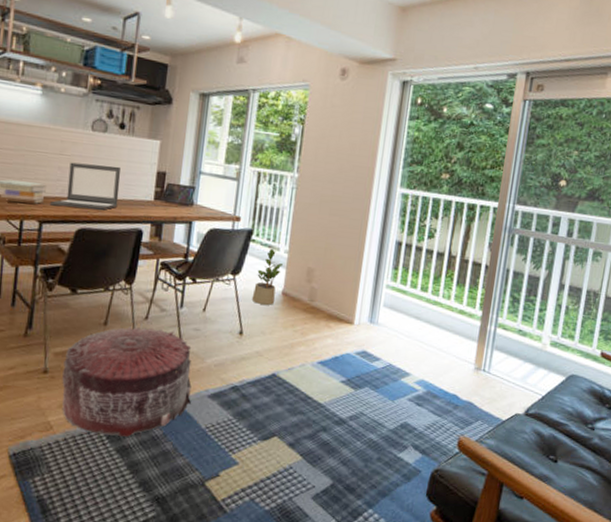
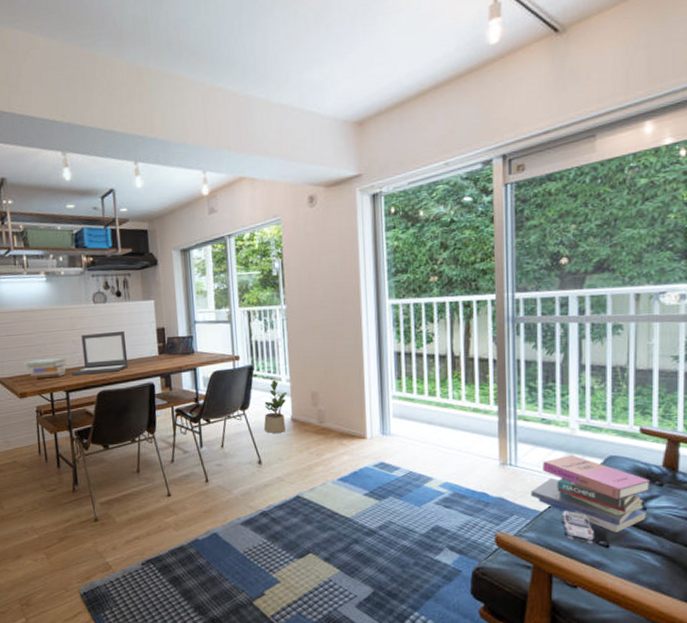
pouf: present [62,325,192,437] -> none [110,469,226,569]
books: none [497,368,602,449] -> present [531,455,651,532]
toy car: none [520,421,548,458] -> present [562,510,595,544]

